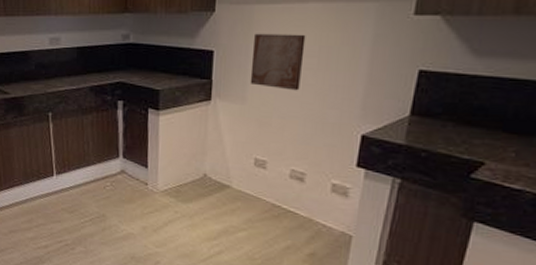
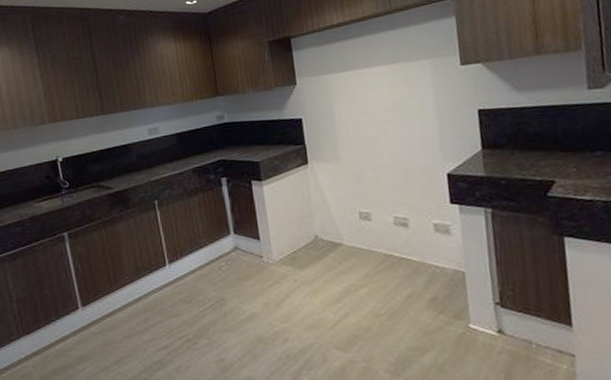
wall art: present [250,33,306,91] -> none [334,93,384,144]

